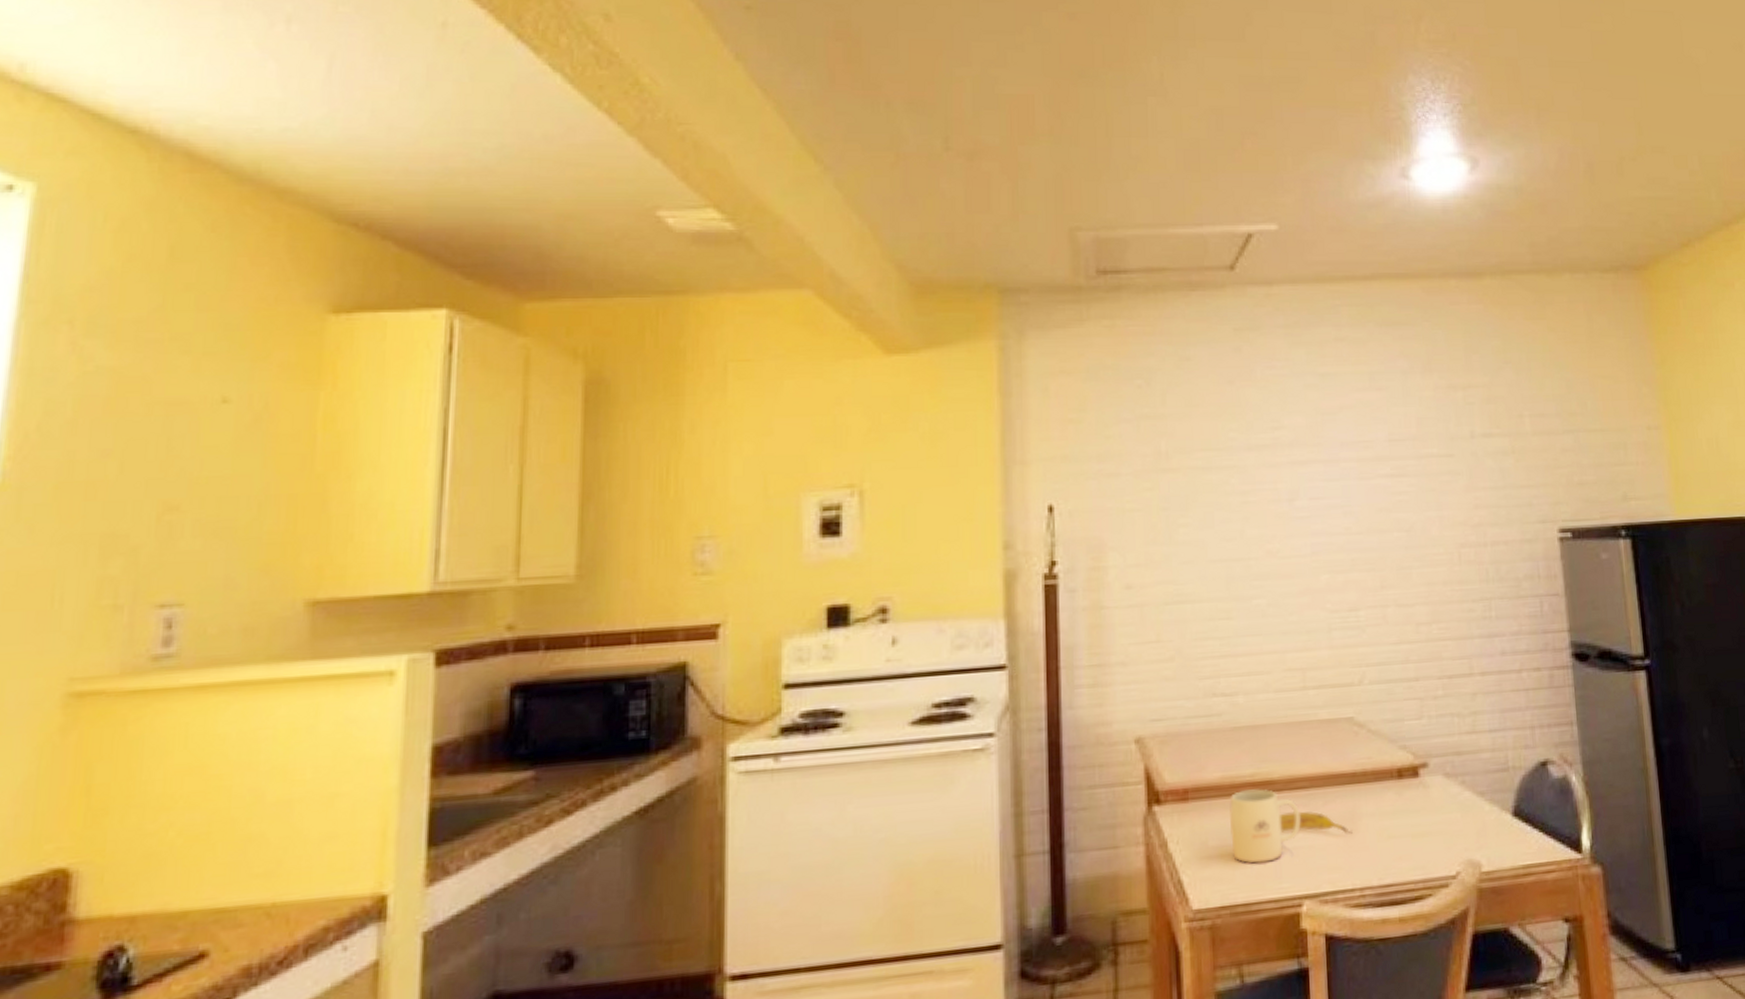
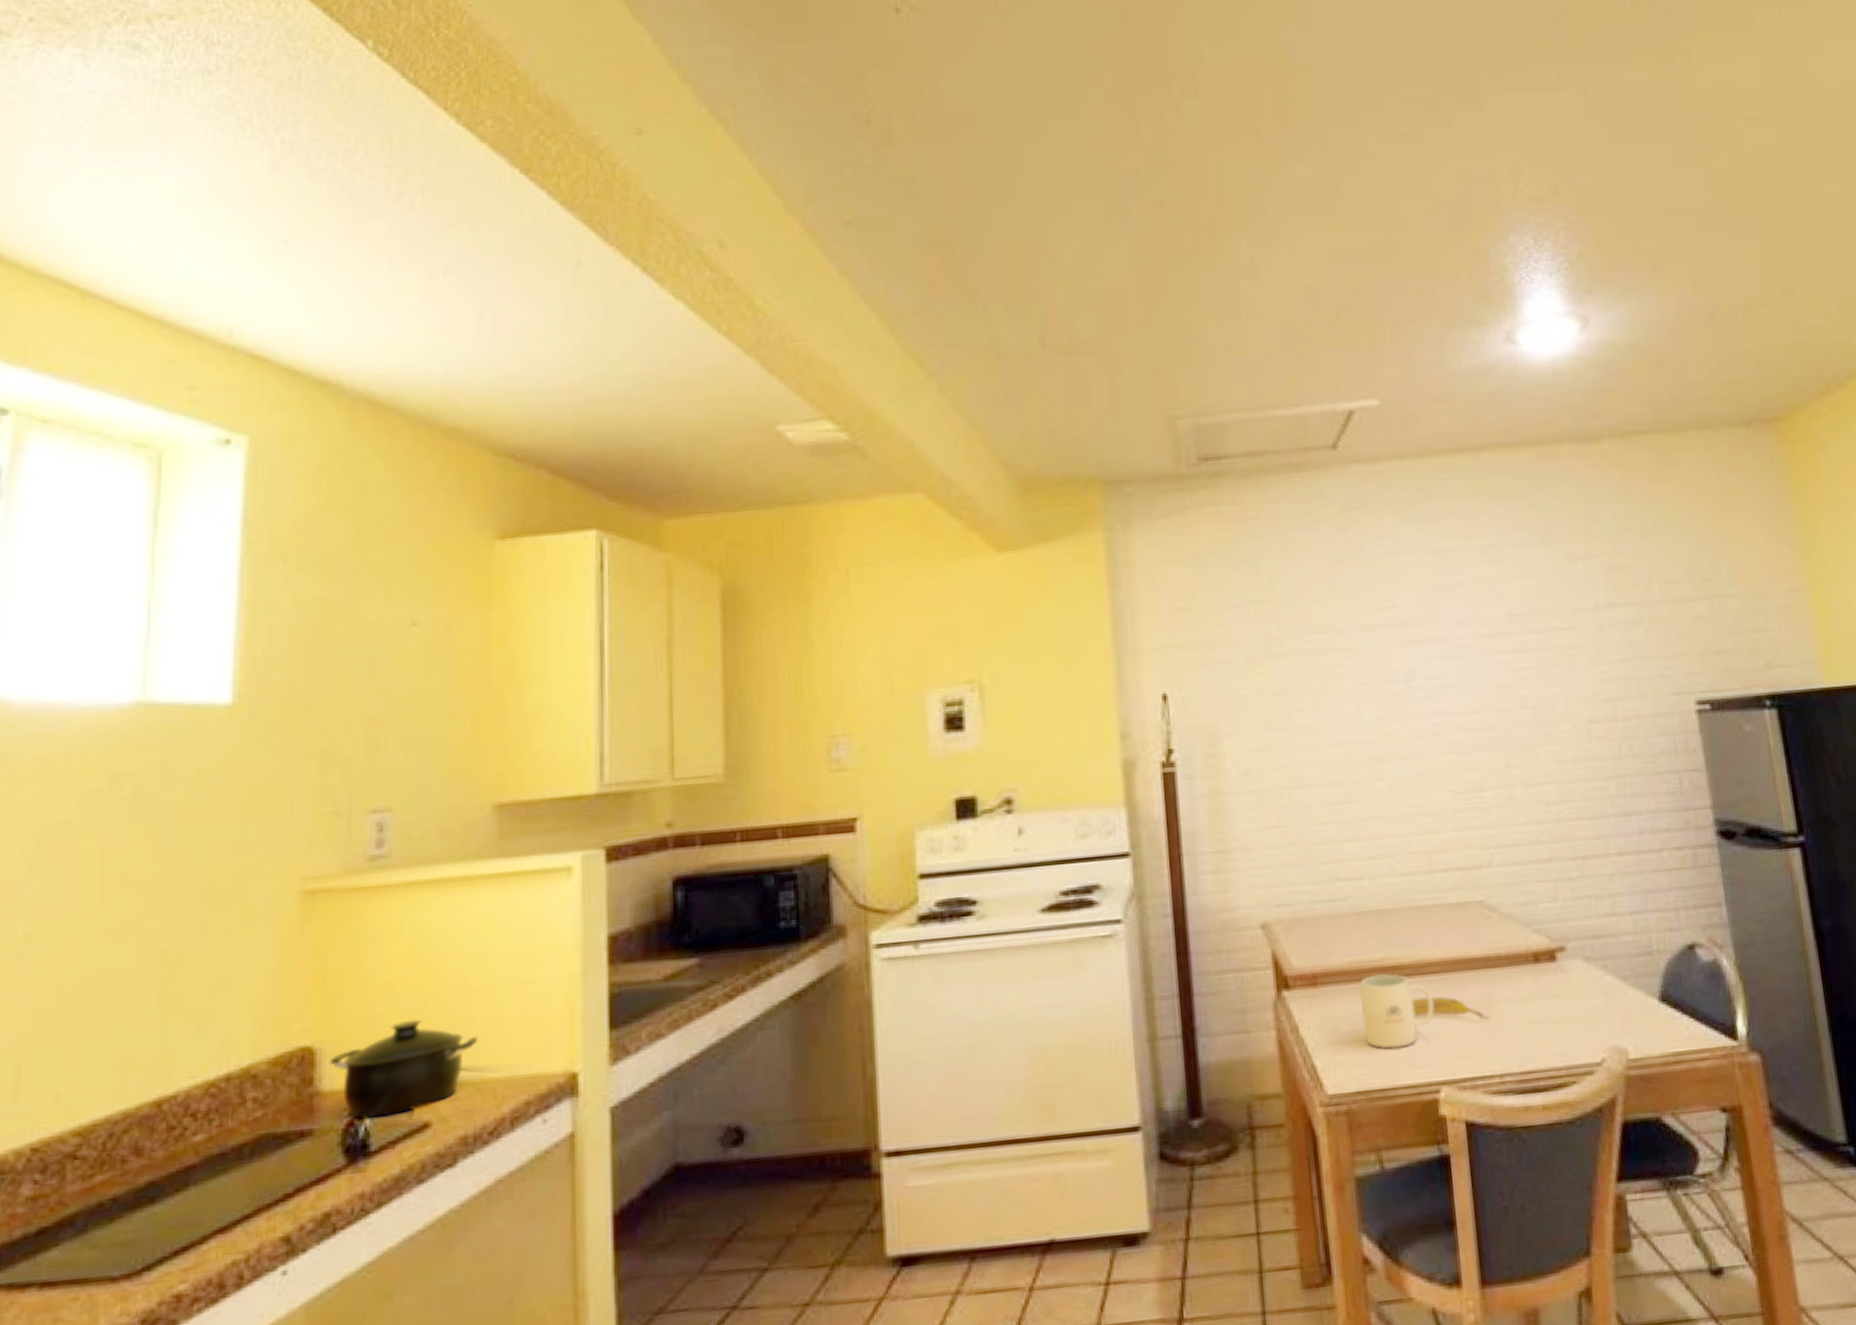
saucepan: none [88,837,273,950] -> present [329,1019,479,1120]

